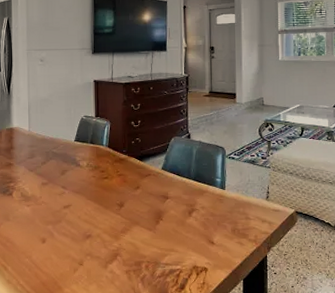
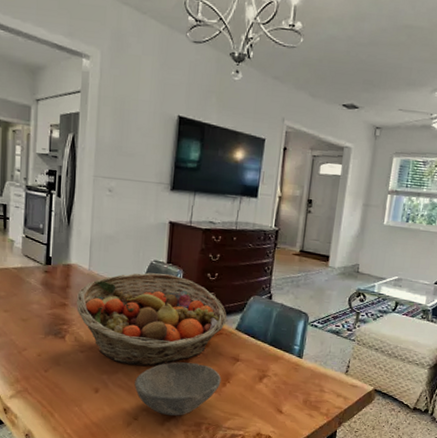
fruit basket: none [20,126,153,214] -> present [76,272,227,367]
bowl: none [77,204,154,258] -> present [134,362,221,416]

